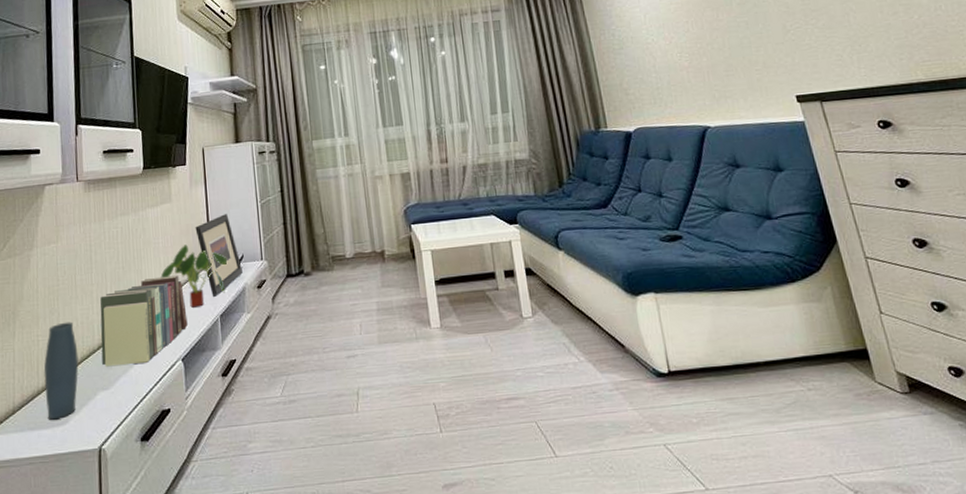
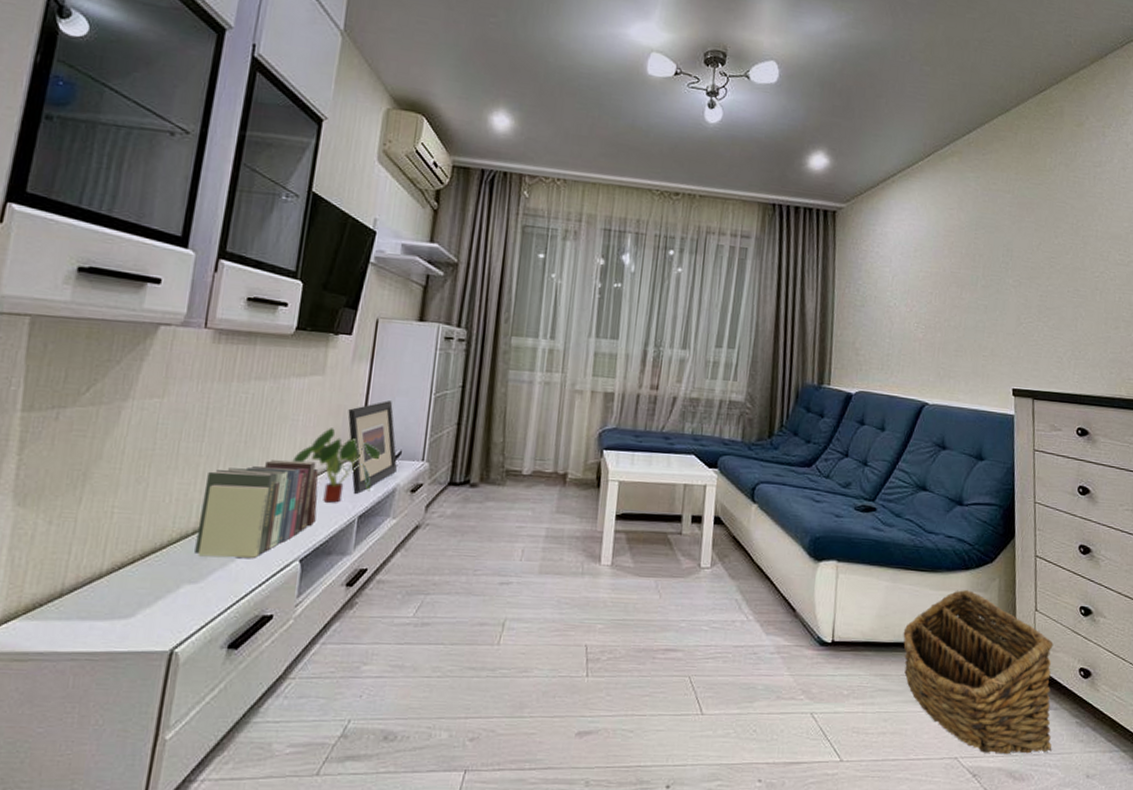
vase: present [43,321,79,420] -> none [107,495,166,611]
basket: none [740,301,939,467] -> present [903,589,1054,755]

